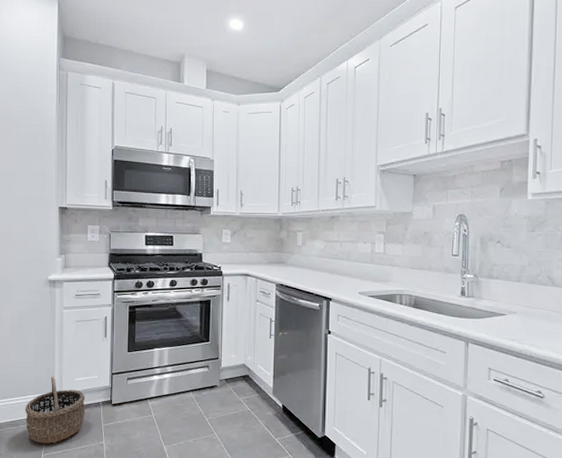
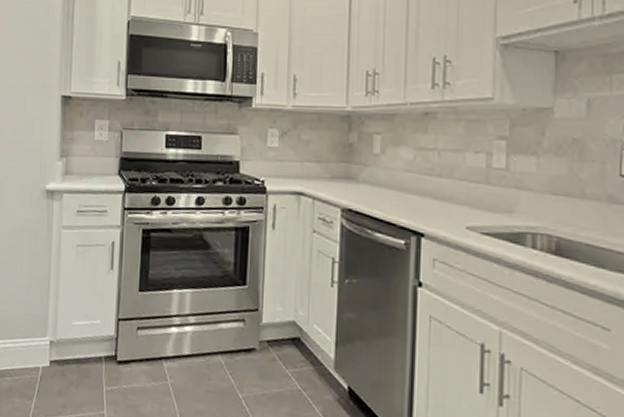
wicker basket: present [25,376,86,444] -> none [12,316,85,406]

